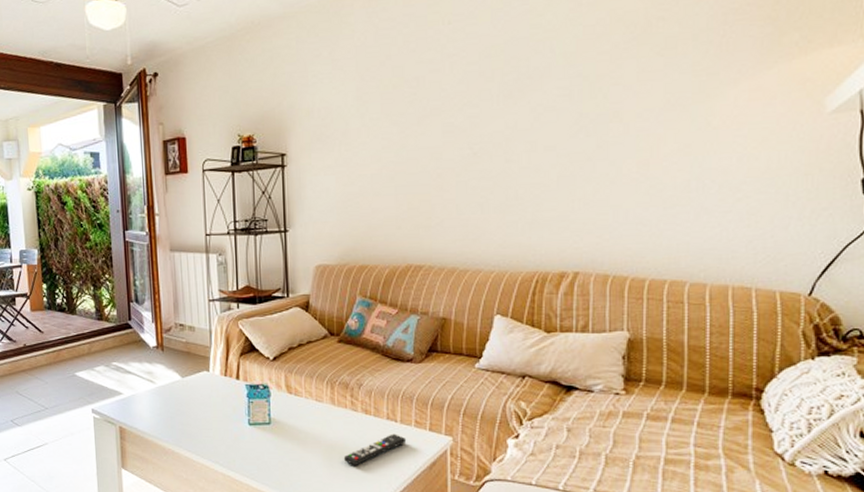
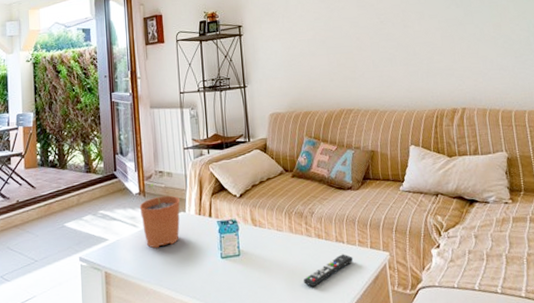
plant pot: none [157,337,204,408] -> present [139,183,180,249]

